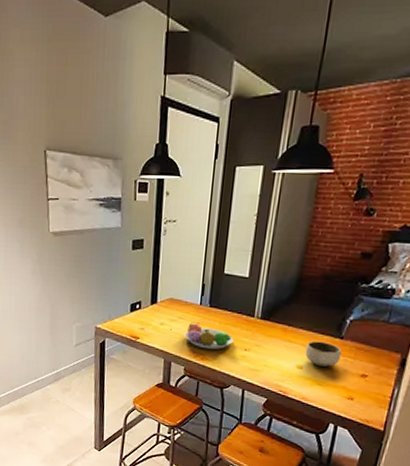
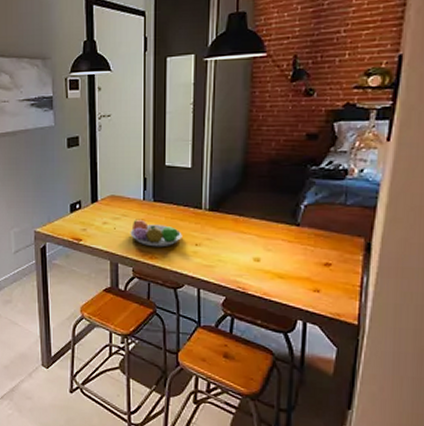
bowl: present [305,341,342,367] -> none [261,230,301,257]

